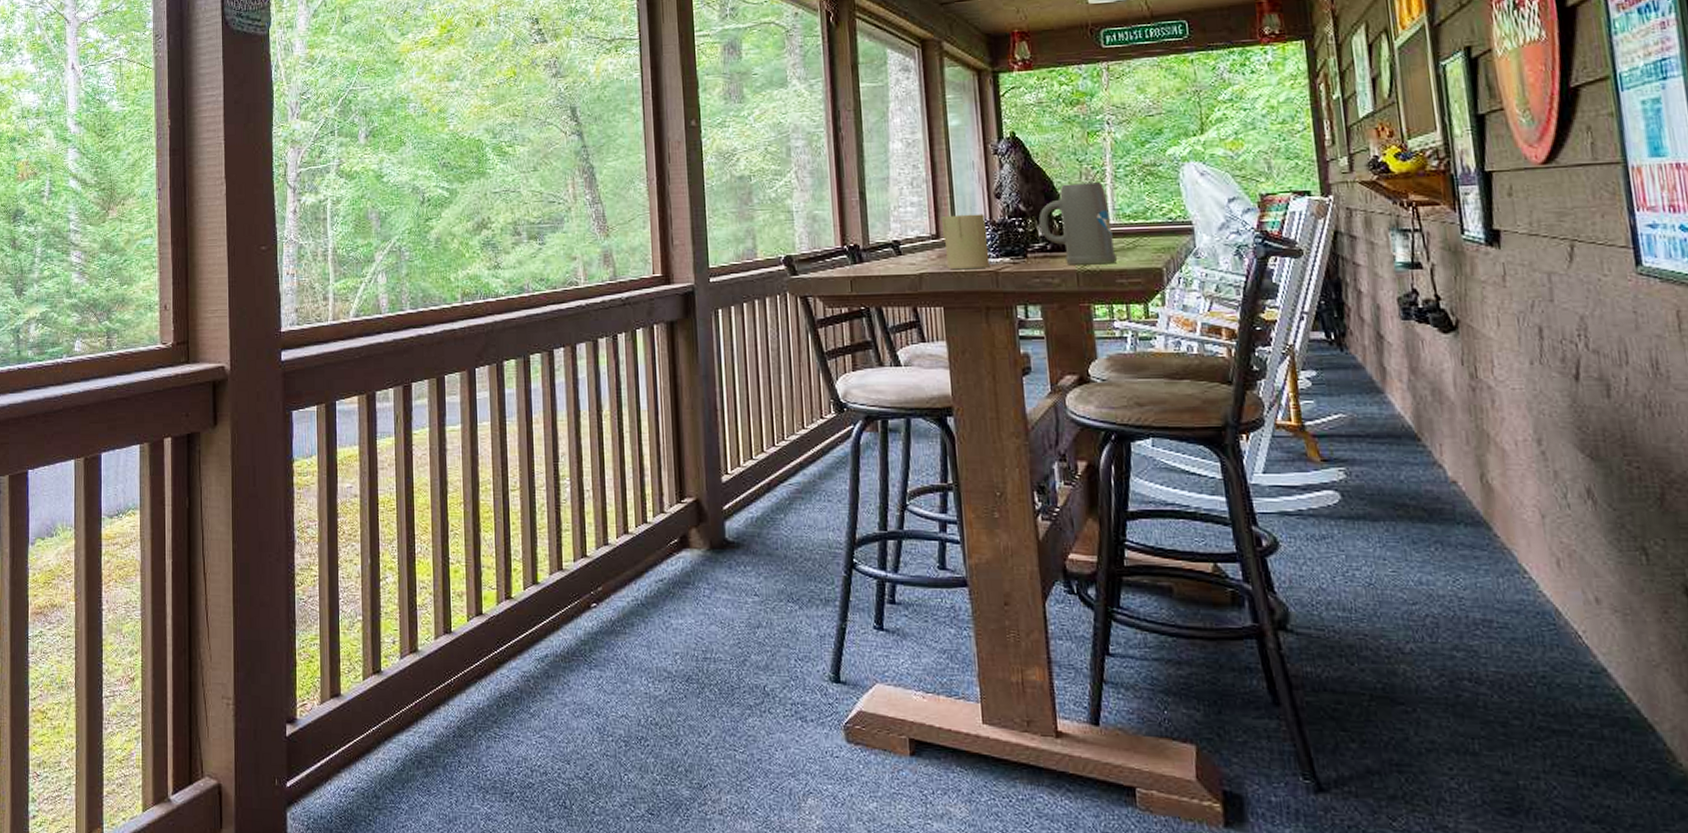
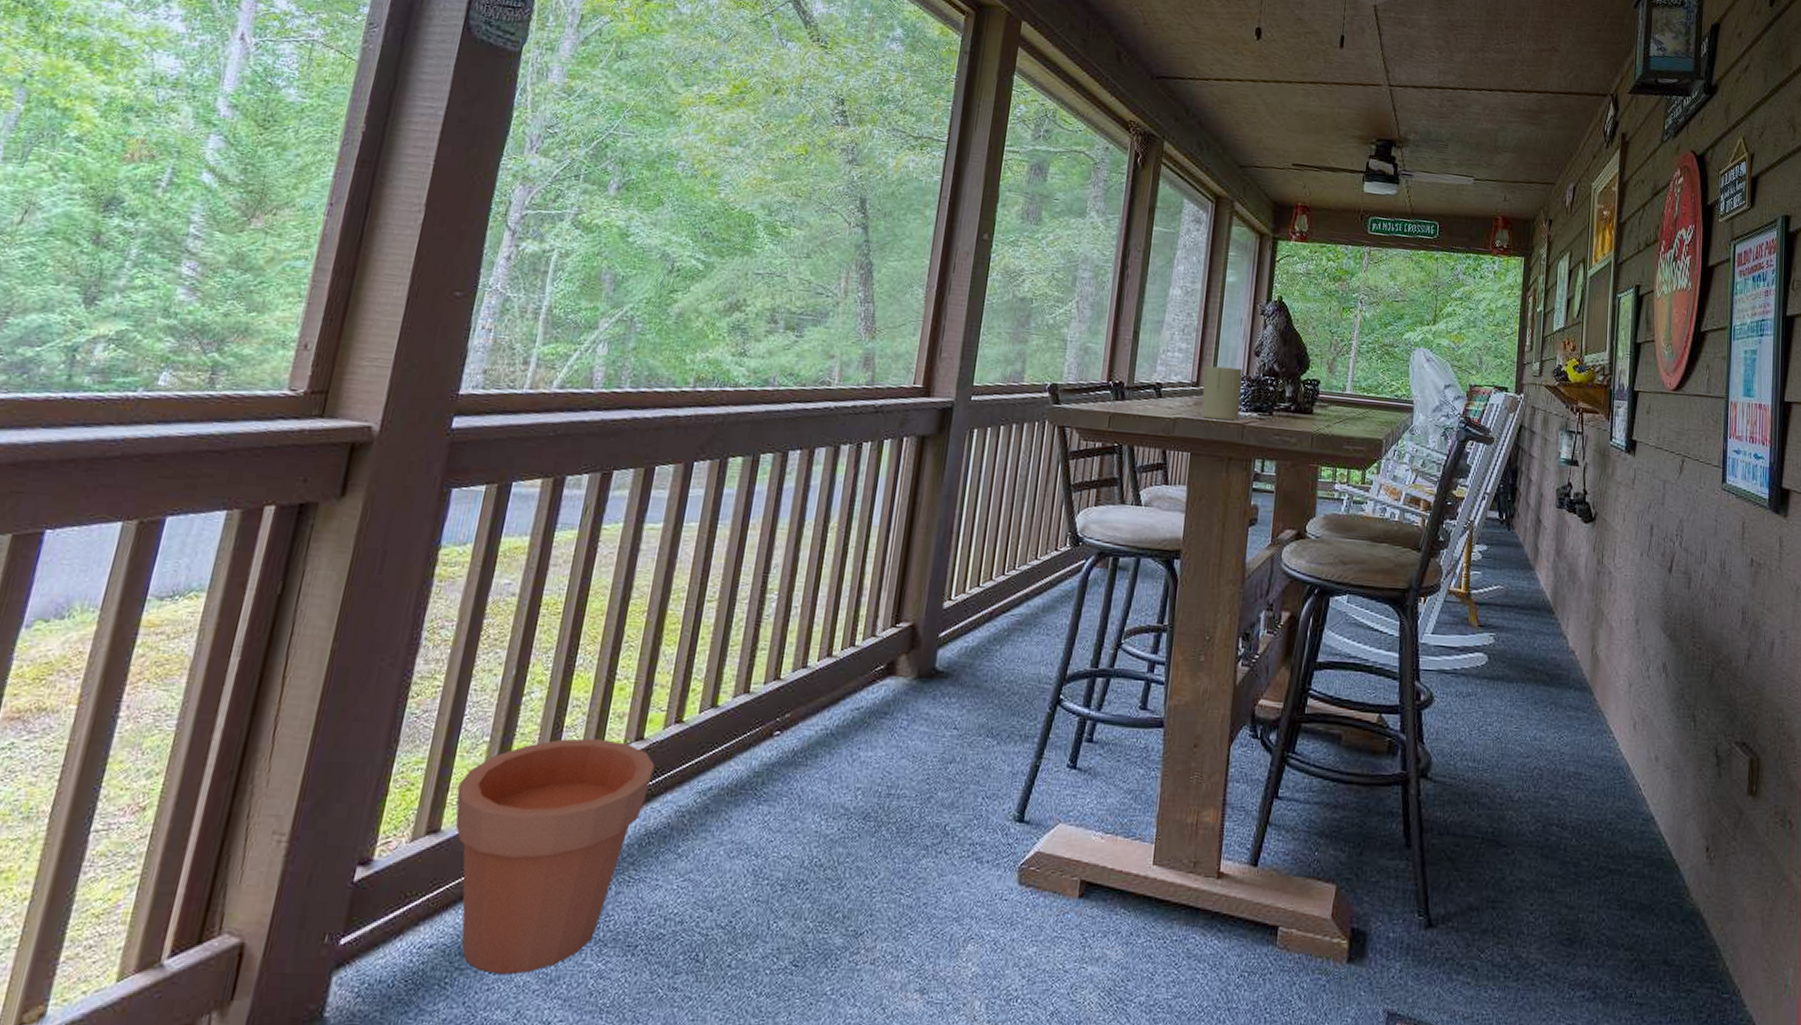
flowerpot: none [346,615,497,815] -> present [455,738,655,975]
beer mug: present [1038,182,1117,265] -> none [1288,351,1349,431]

